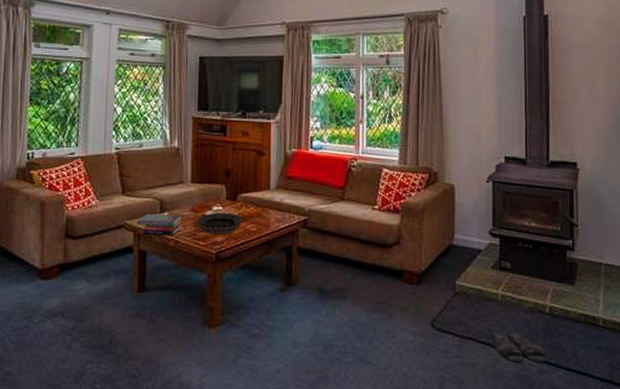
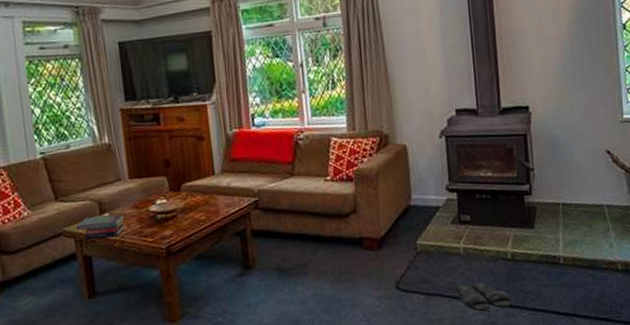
decorative bowl: present [196,212,242,235] -> none [140,204,190,230]

